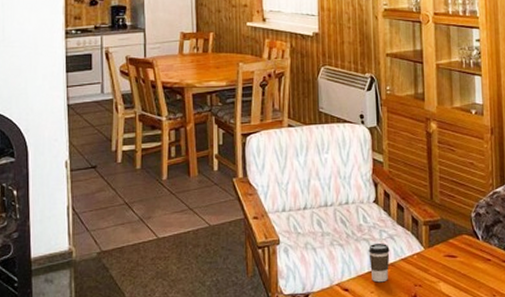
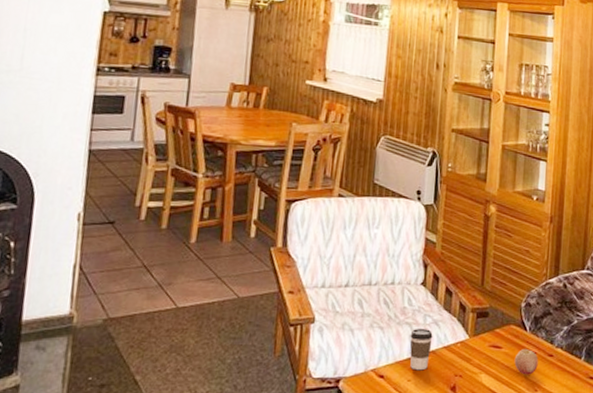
fruit: none [470,257,494,281] -> present [514,349,538,375]

